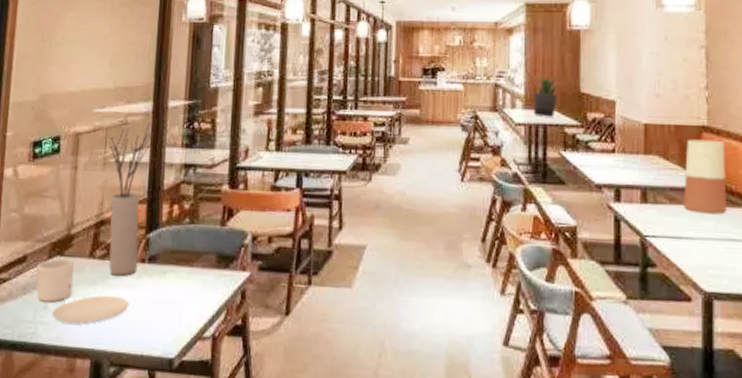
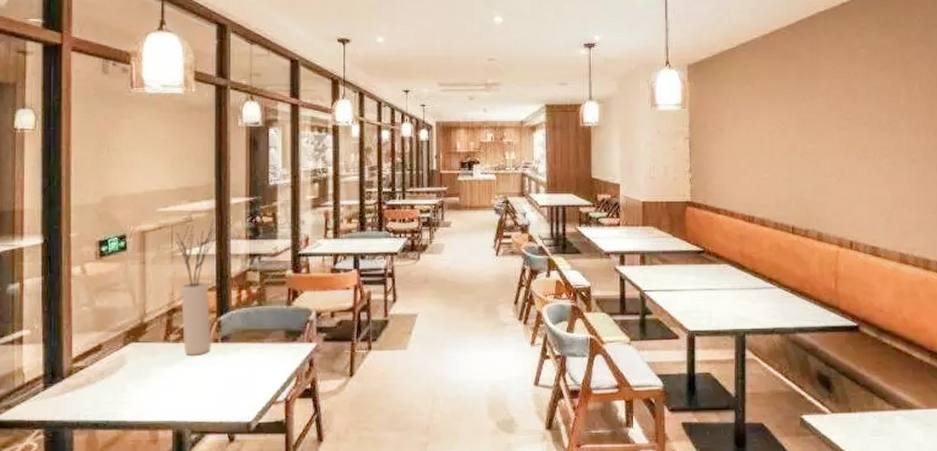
mug: present [36,258,75,302] -> none [113,344,150,384]
plate: present [51,295,130,325] -> none [131,374,206,401]
planter: present [533,73,558,117] -> none [554,163,573,199]
vase: present [683,139,726,215] -> none [673,212,705,271]

